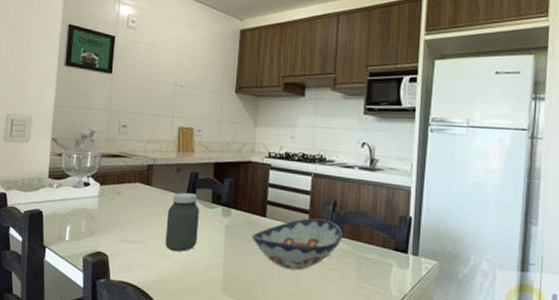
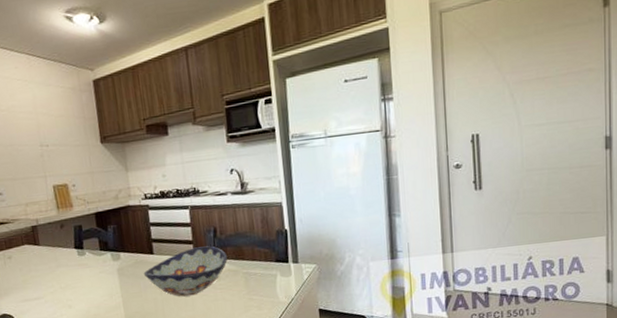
jar: present [165,193,199,252] -> none [60,245,95,301]

